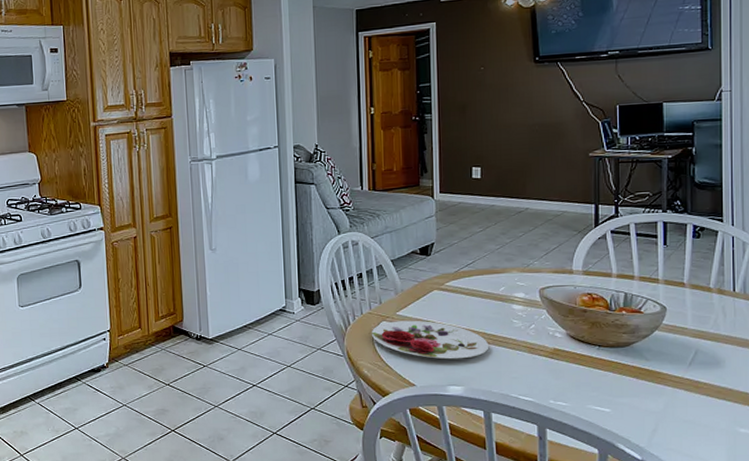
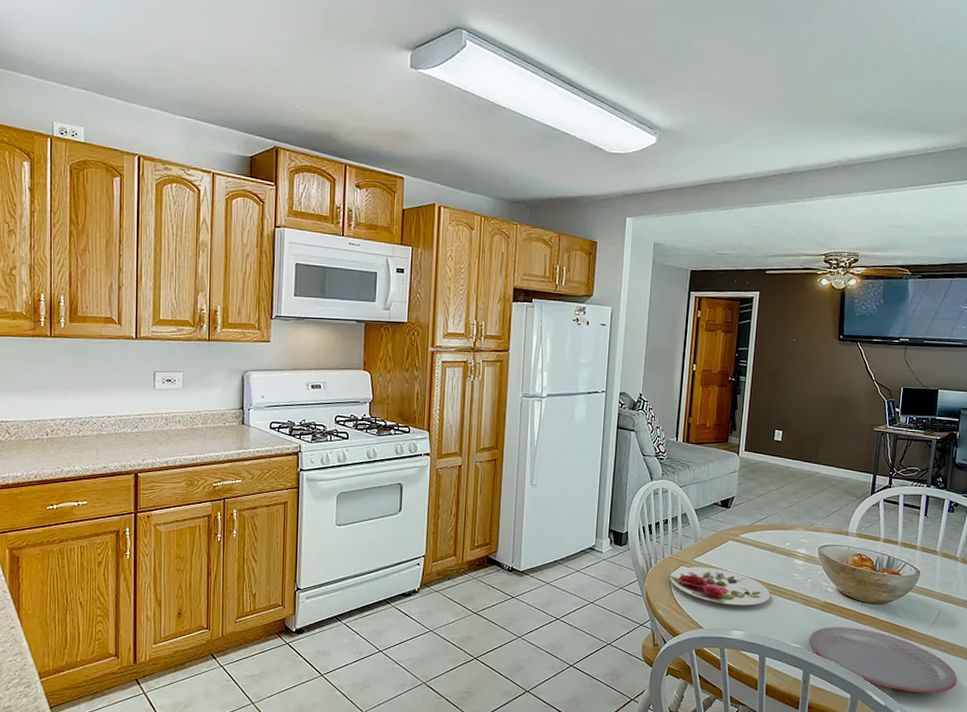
plate: none [540,375,730,444] -> present [808,627,958,694]

